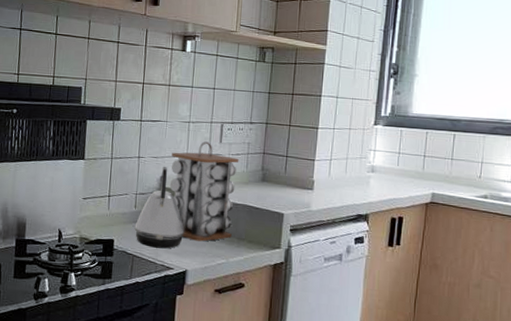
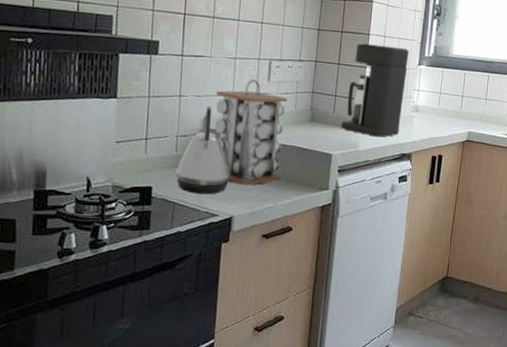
coffee maker: none [292,104,364,198] -> present [341,43,409,137]

